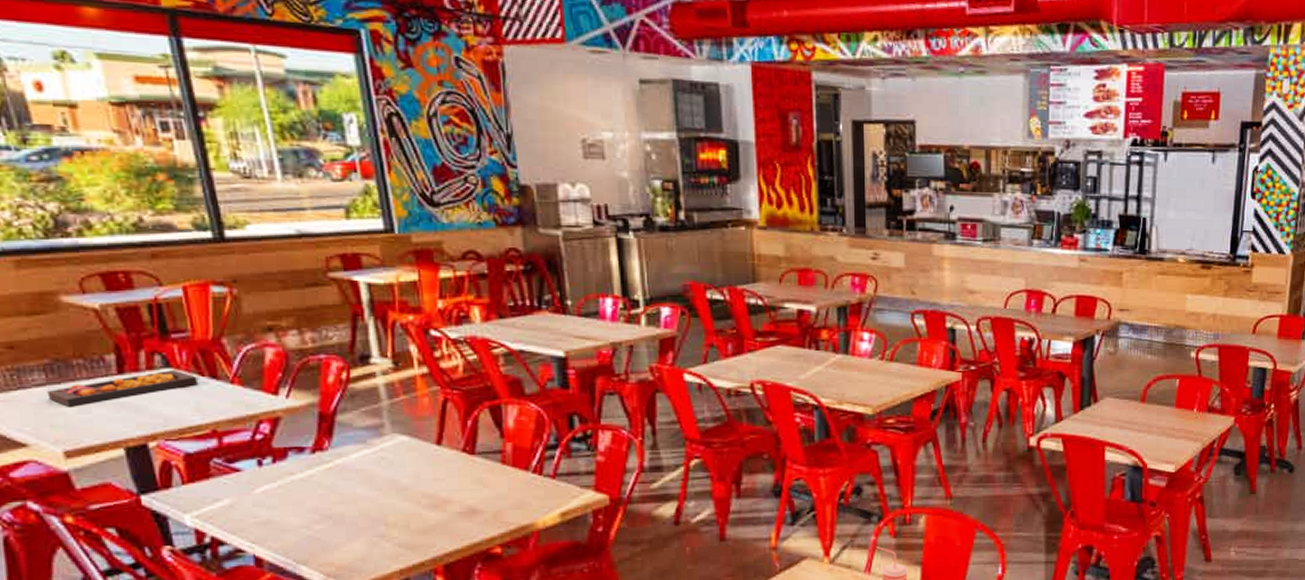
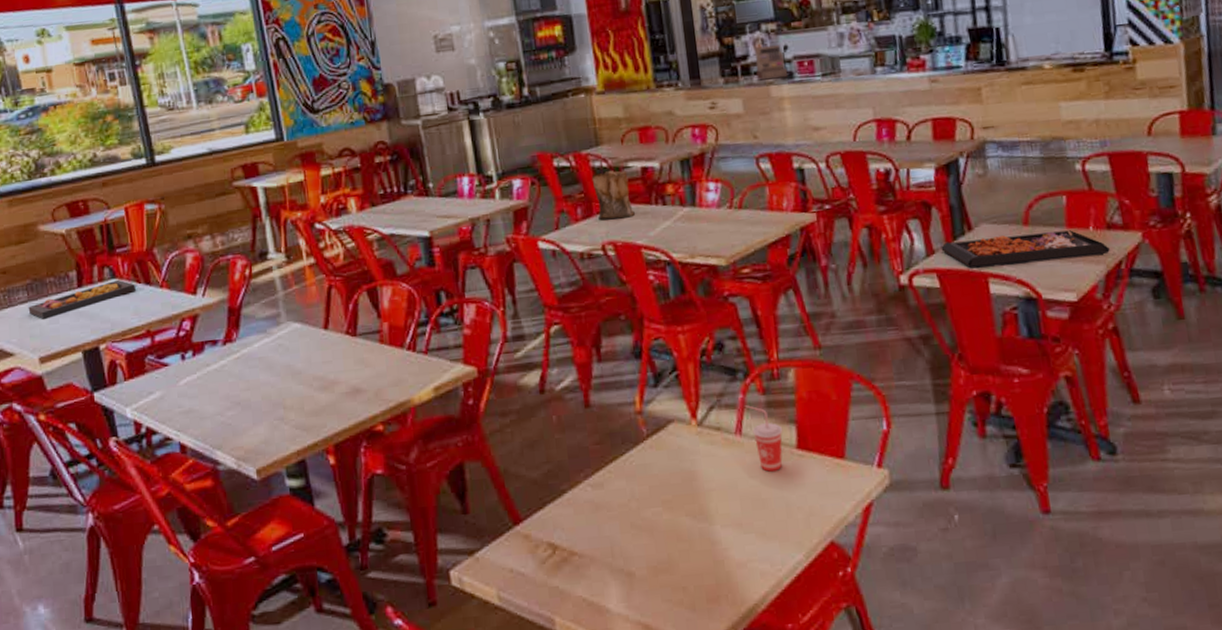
paper bag: none [745,308,787,359] -> present [591,170,635,220]
cash register: none [921,204,951,238] -> present [755,45,788,80]
food tray: none [1069,409,1207,435] -> present [941,229,1110,268]

